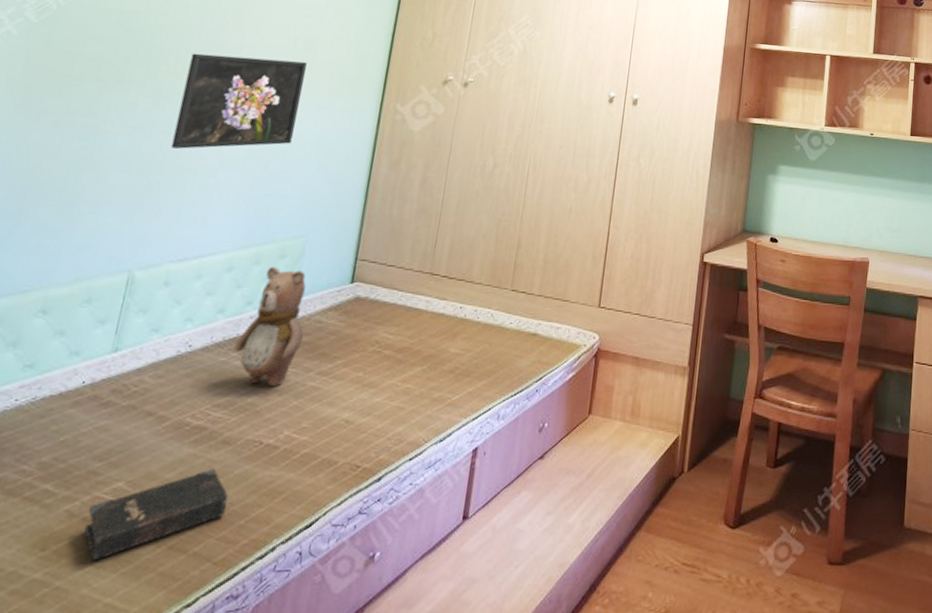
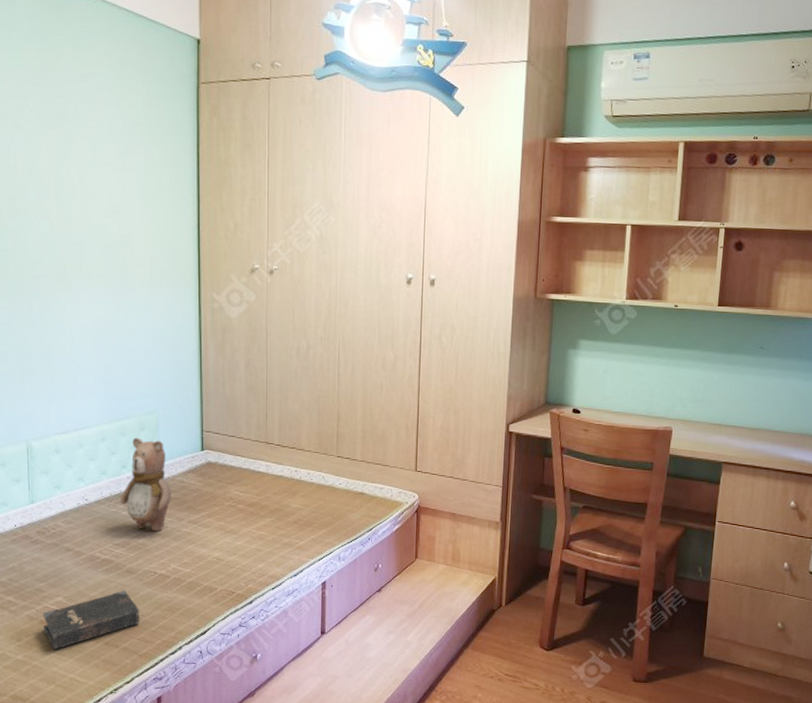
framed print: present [171,53,307,149] -> none [31,254,129,340]

